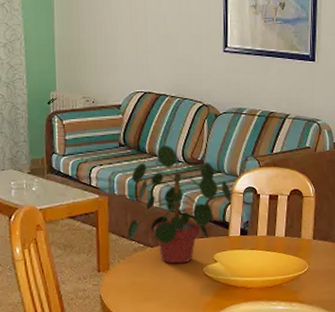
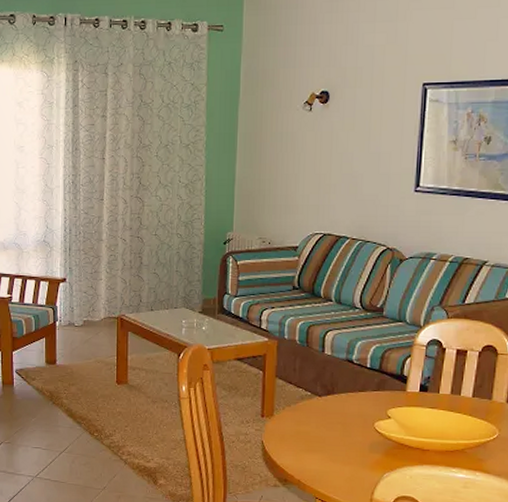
potted plant: present [127,145,232,264] -> none [294,289,413,417]

